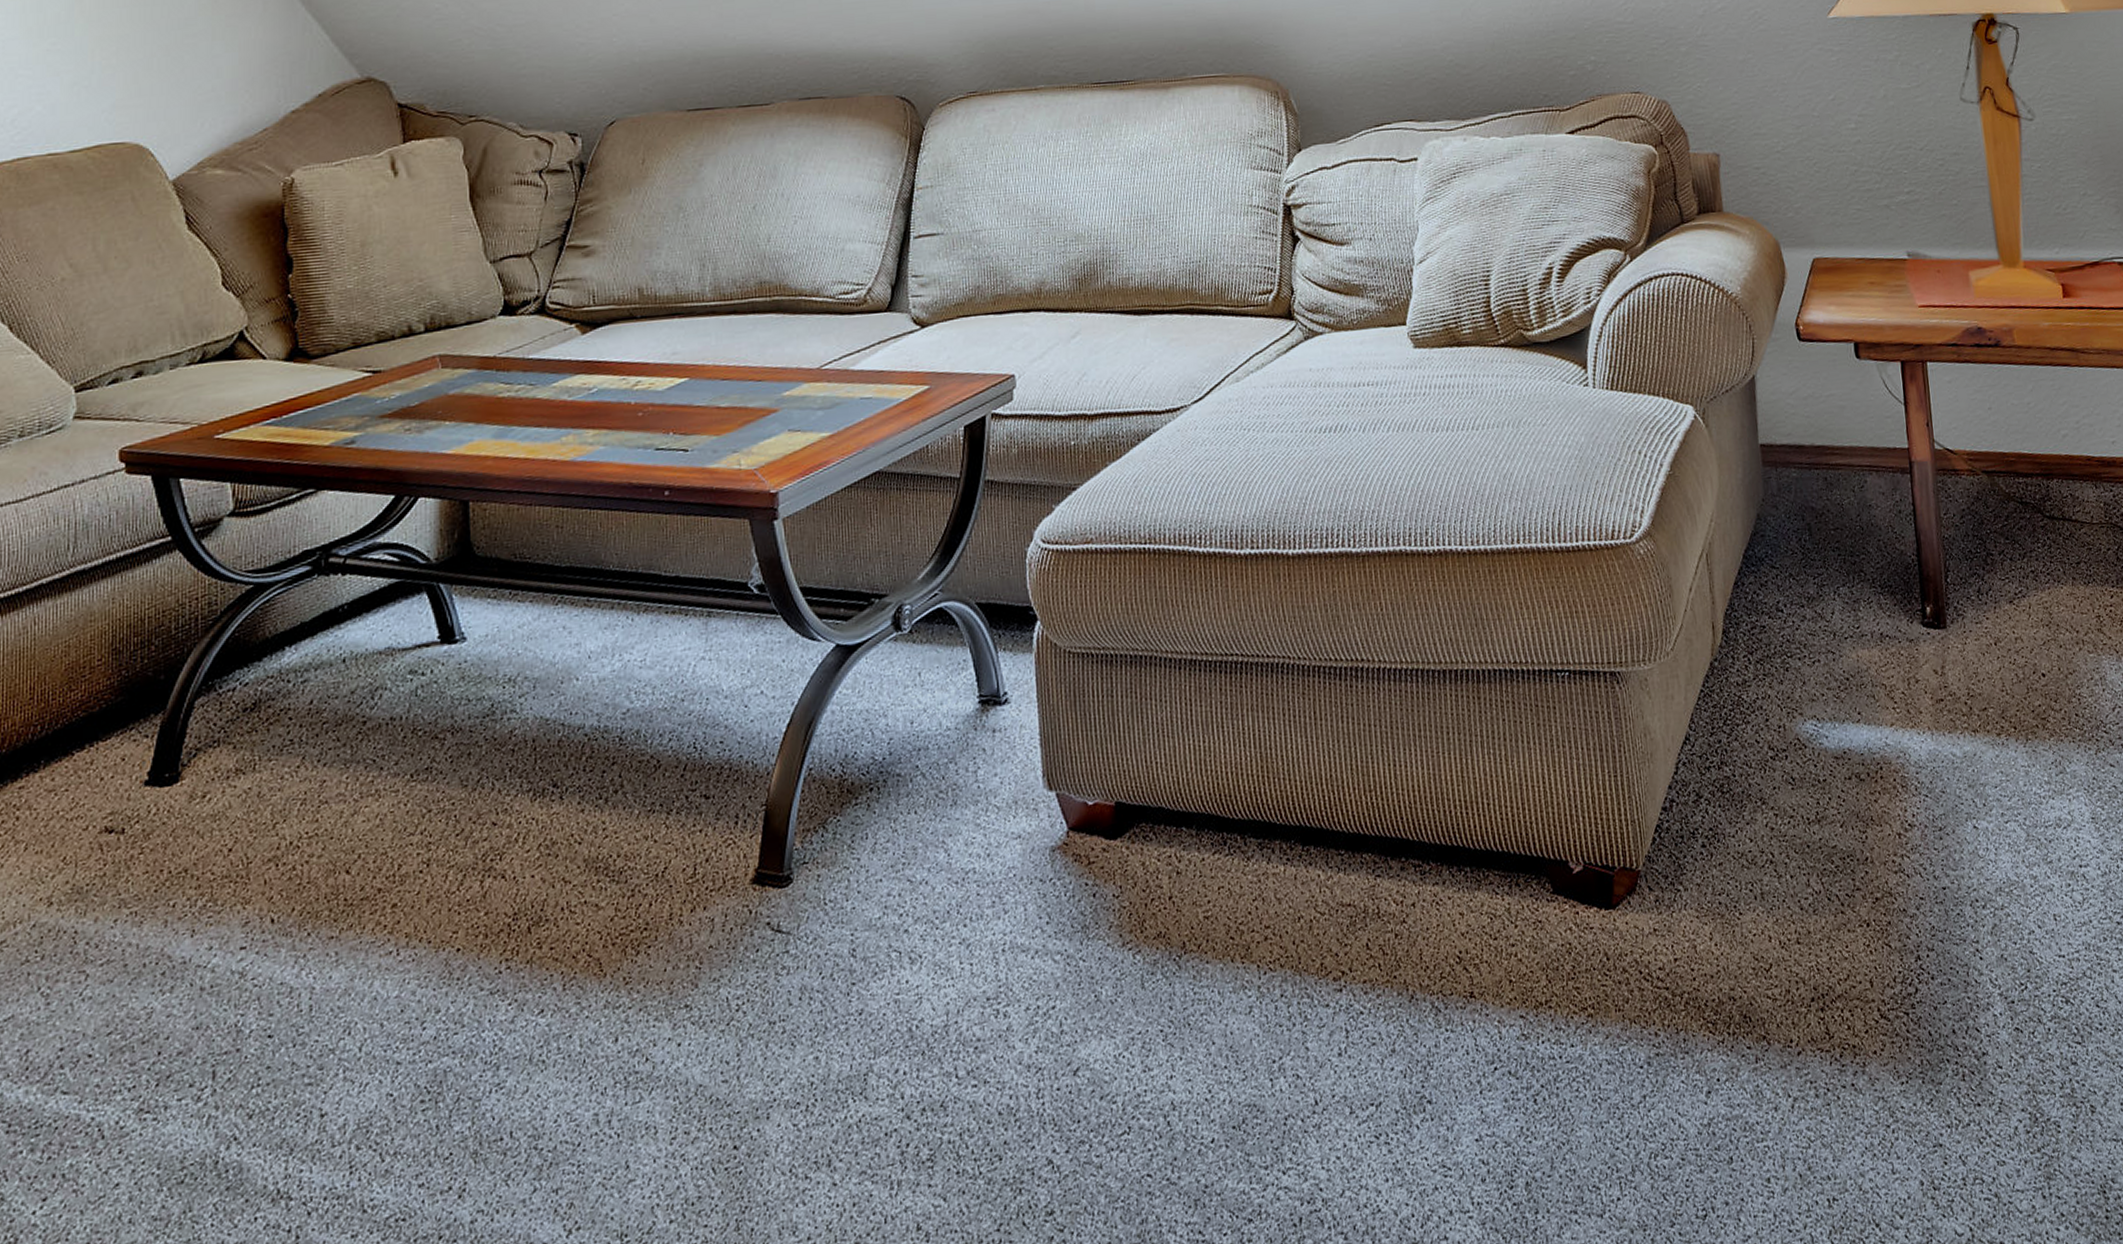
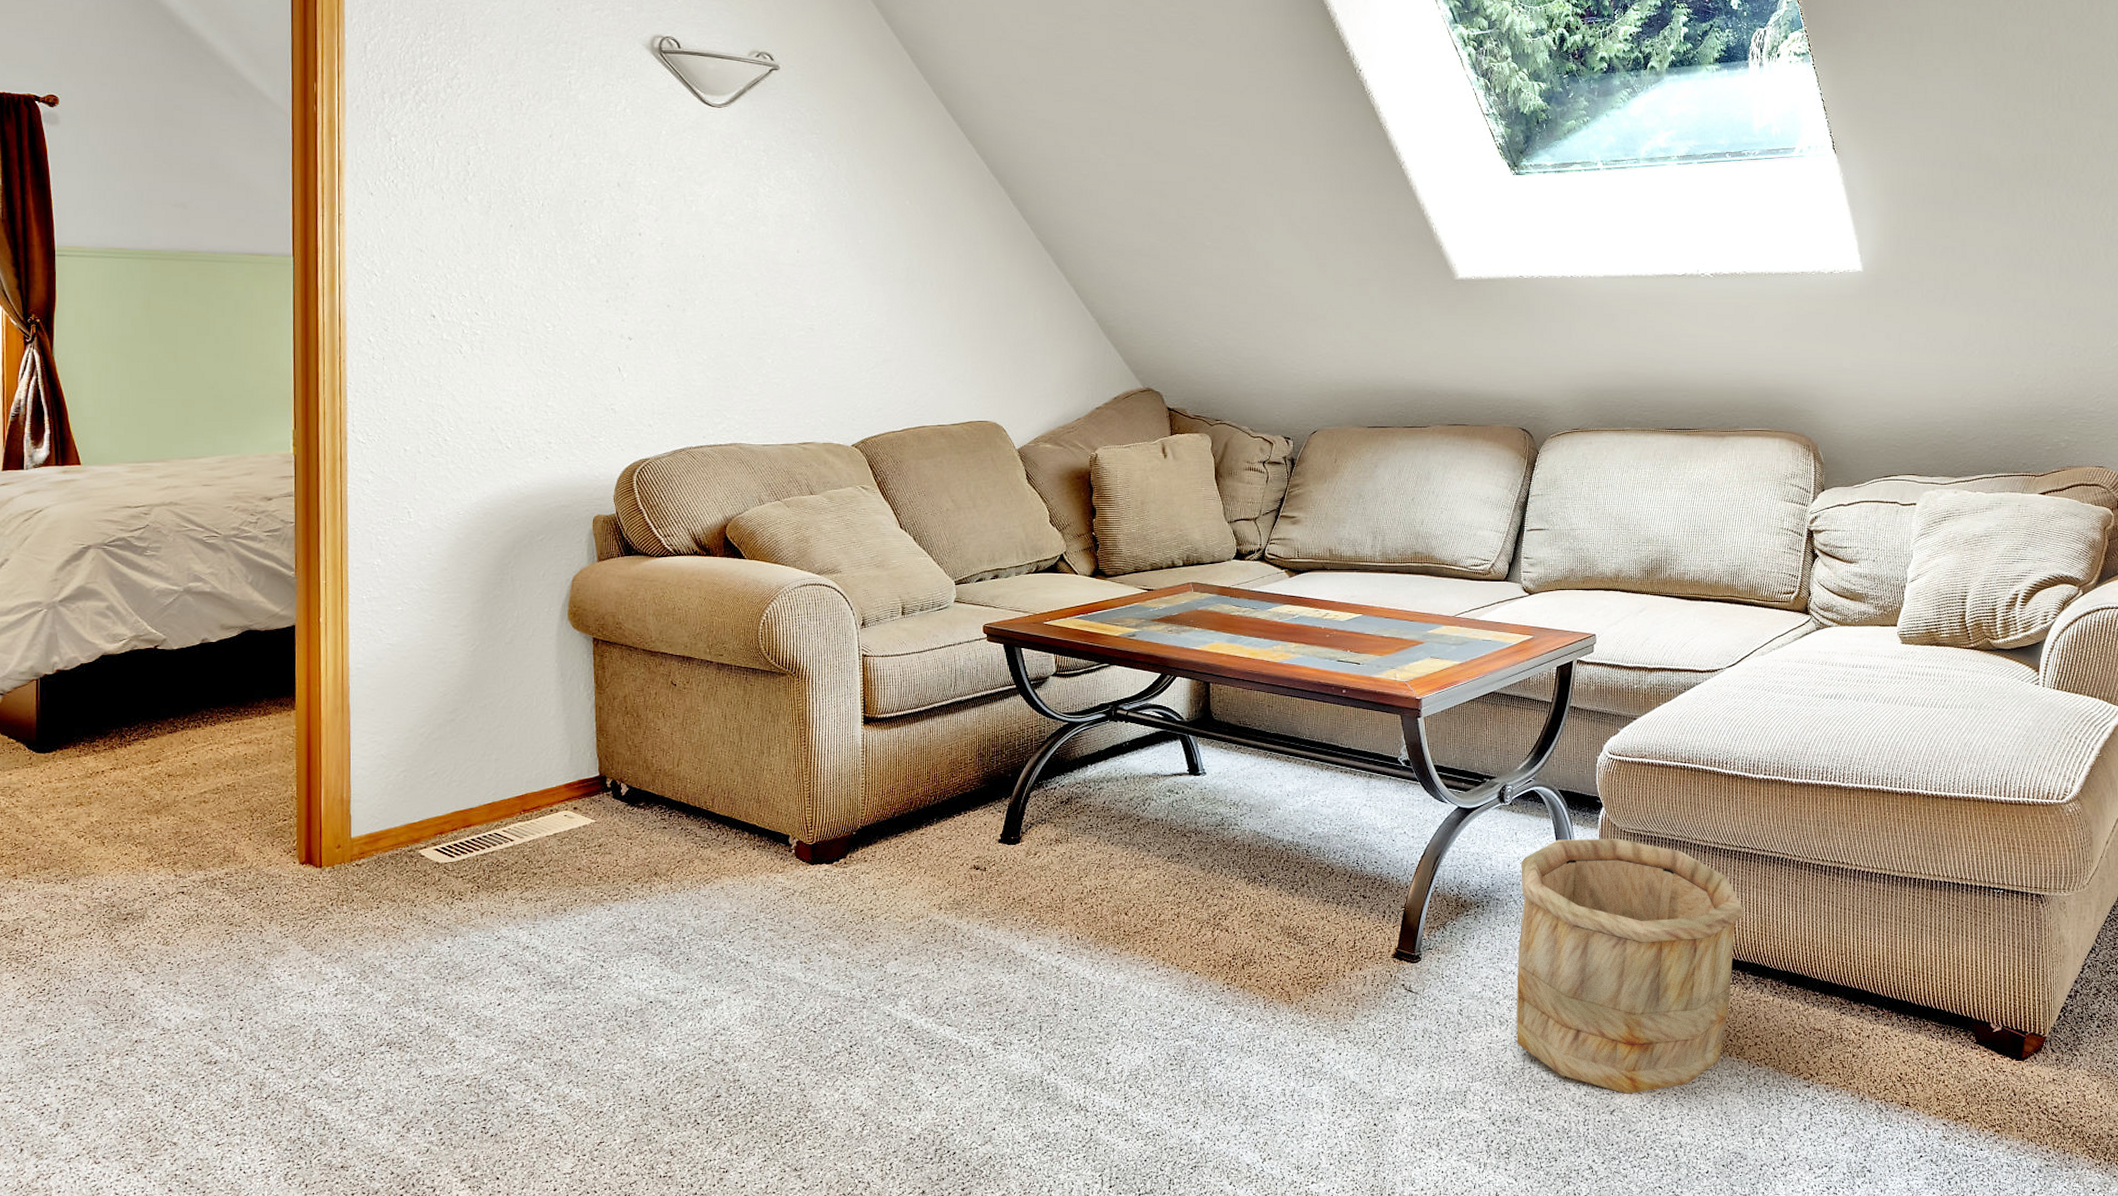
wooden bucket: none [929,663,1239,1042] -> present [1517,839,1745,1094]

